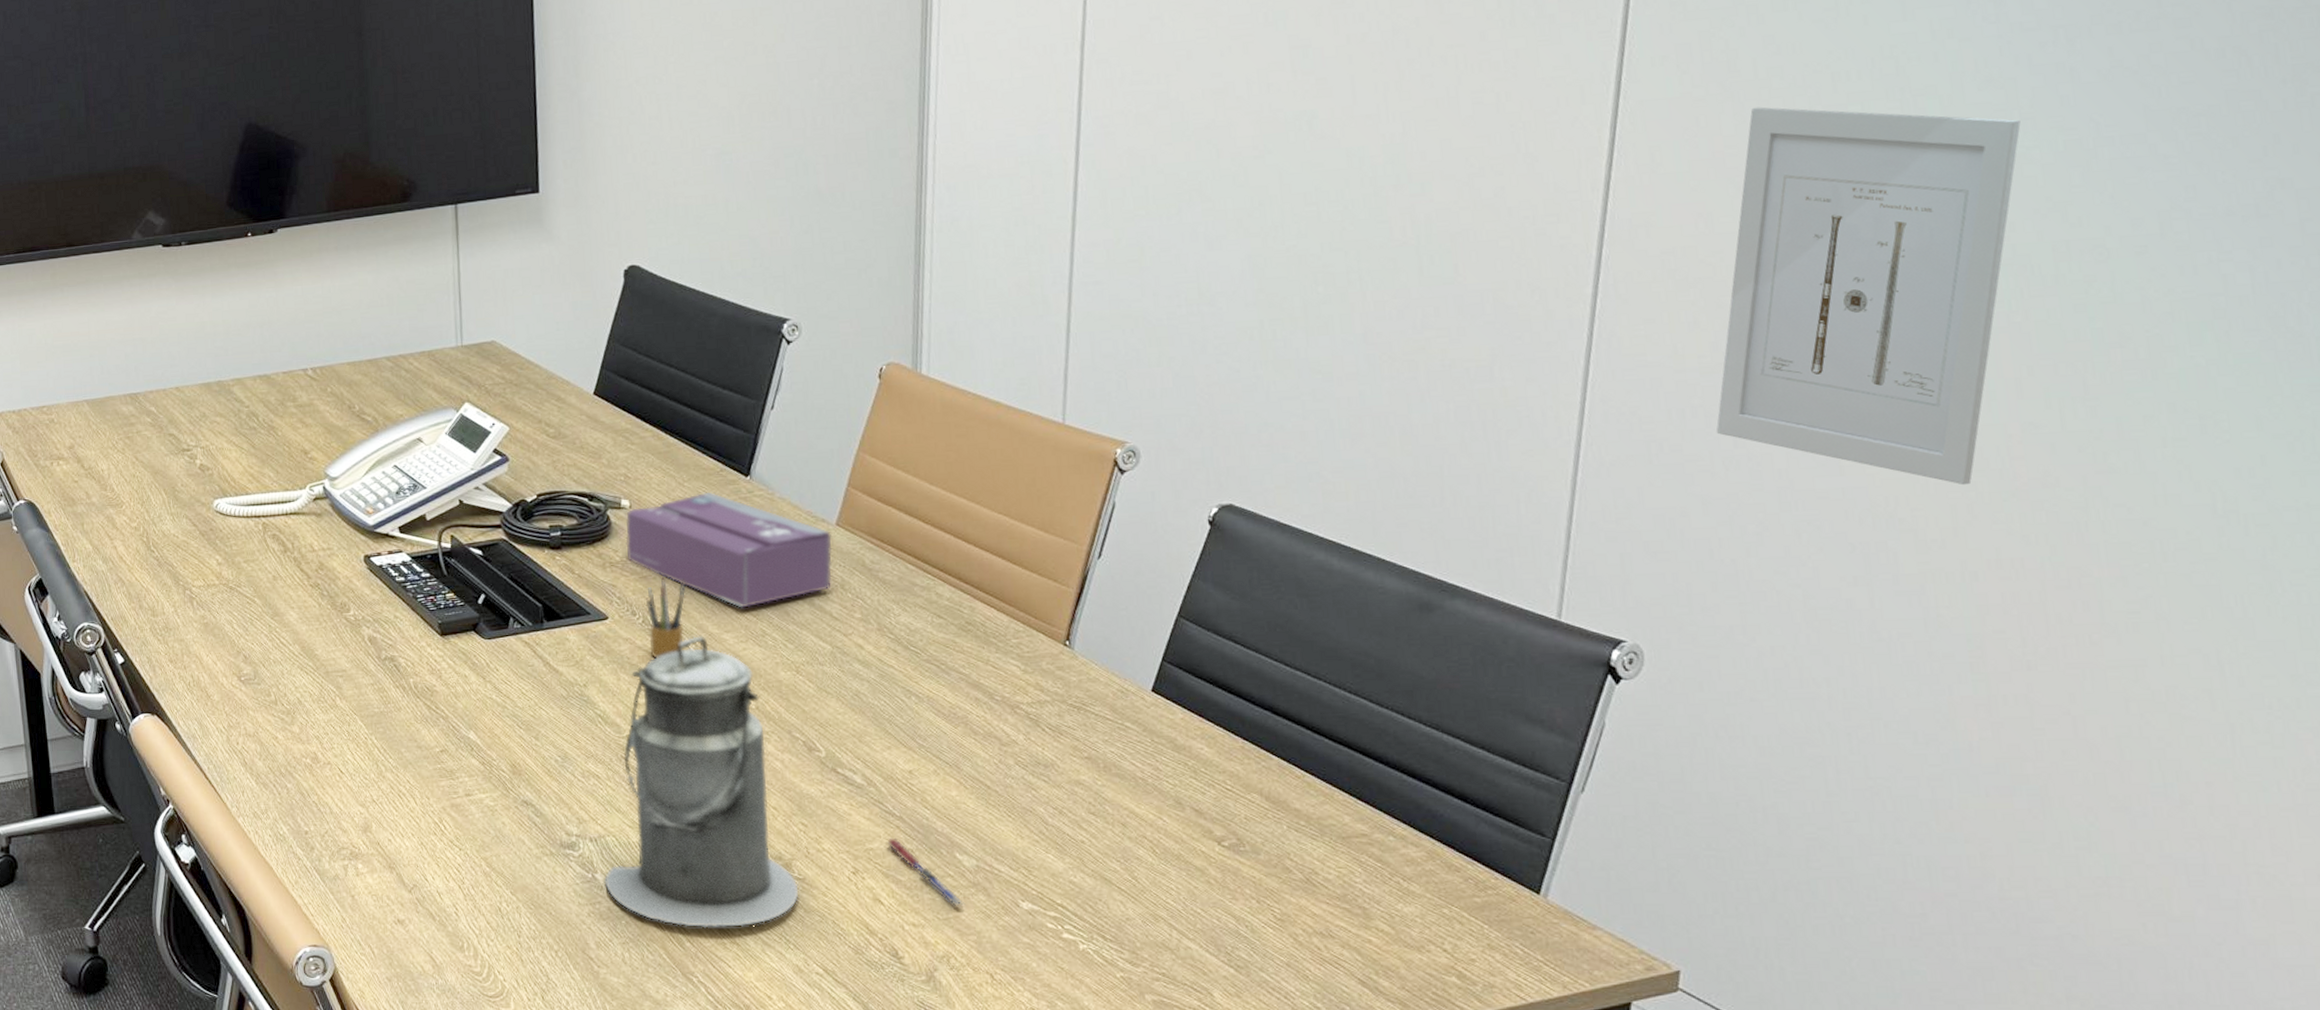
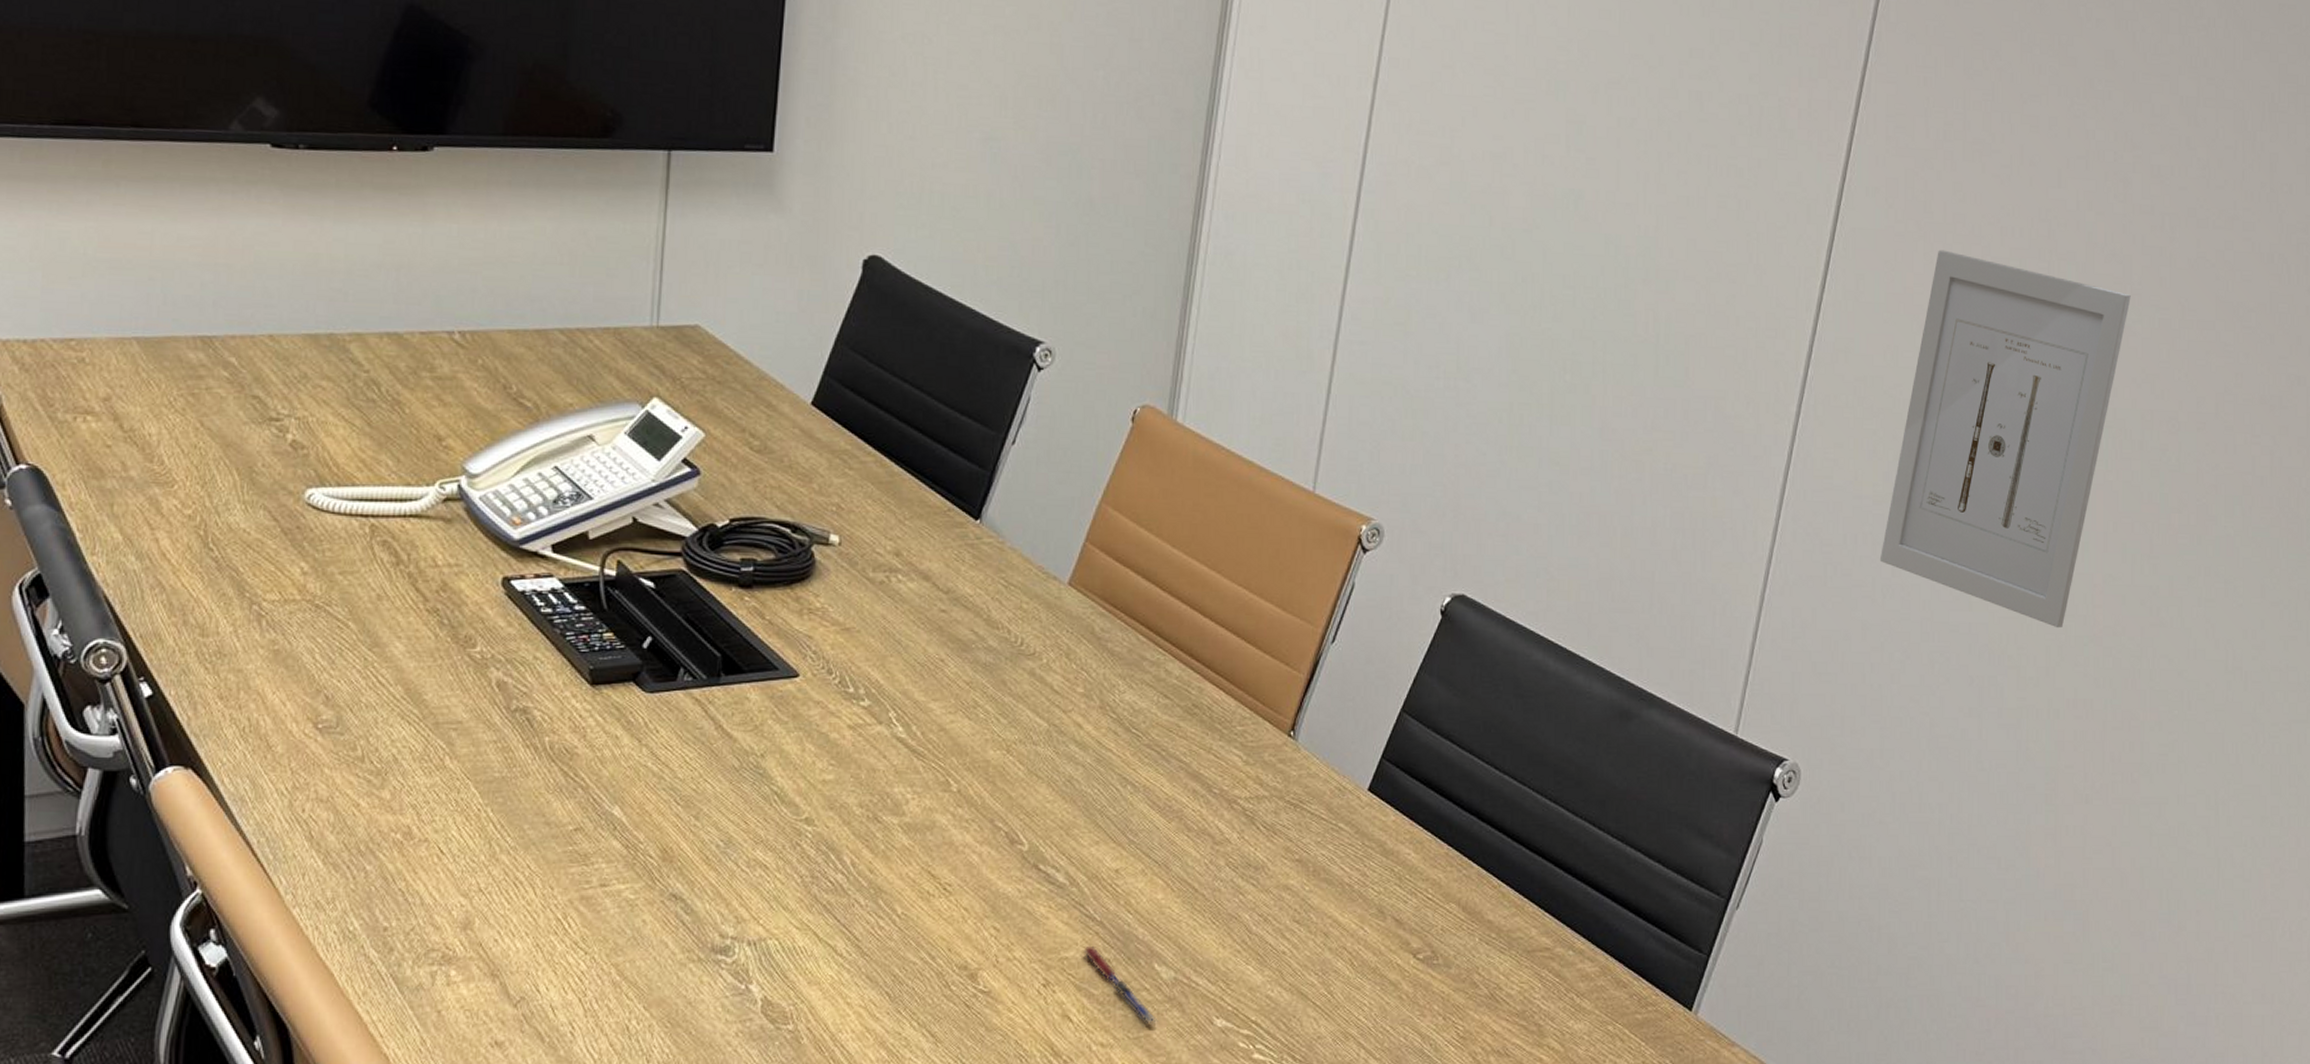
canister: present [604,636,799,927] -> none [760,703,982,1049]
tissue box: present [625,491,832,608] -> none [829,533,1062,674]
pencil box: present [645,576,686,658] -> none [844,629,894,727]

